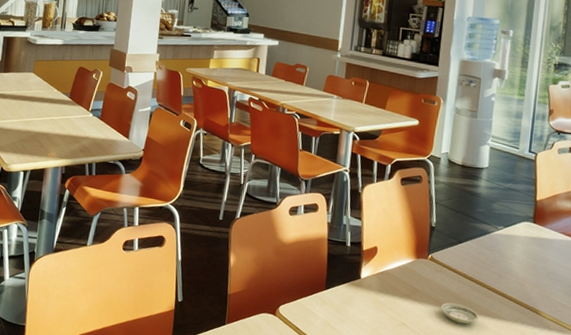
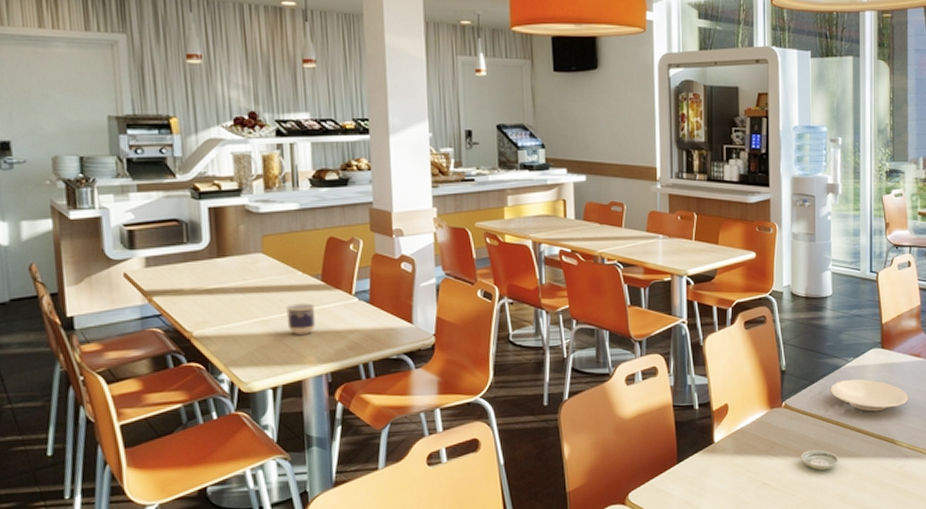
cup: none [41,111,62,136] -> present [286,303,316,335]
saucer: none [476,245,558,281] -> present [830,379,910,412]

